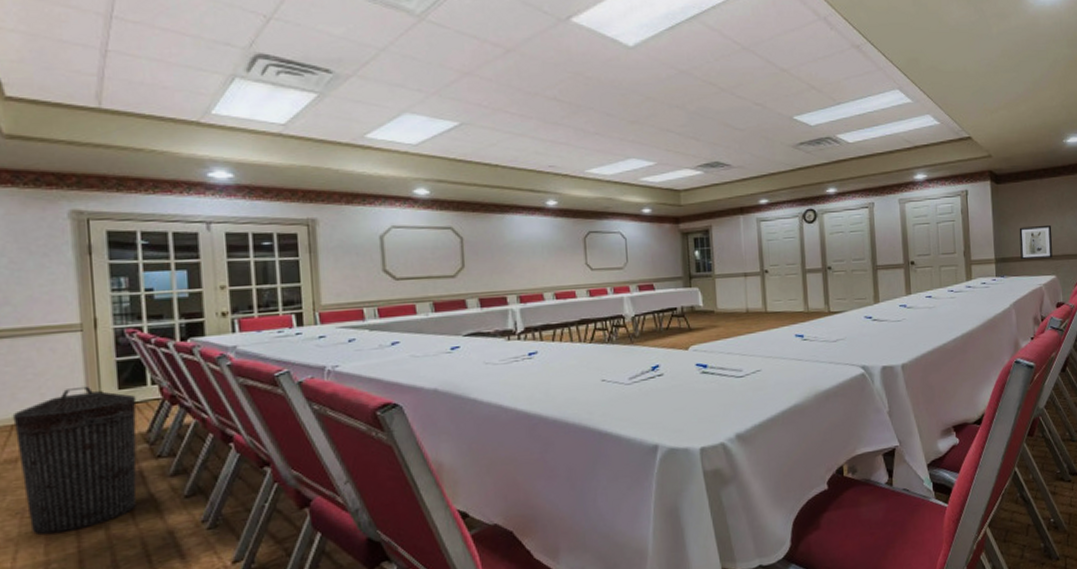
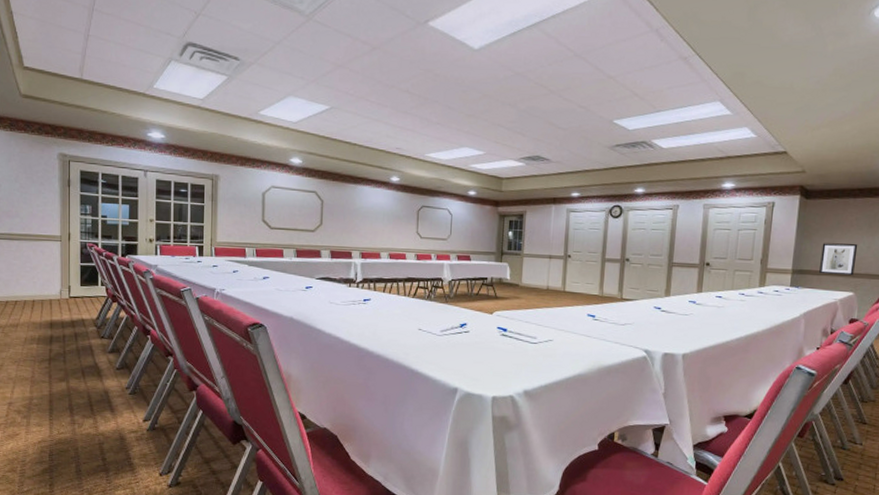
trash can: present [12,386,137,536] -> none [16,280,91,380]

